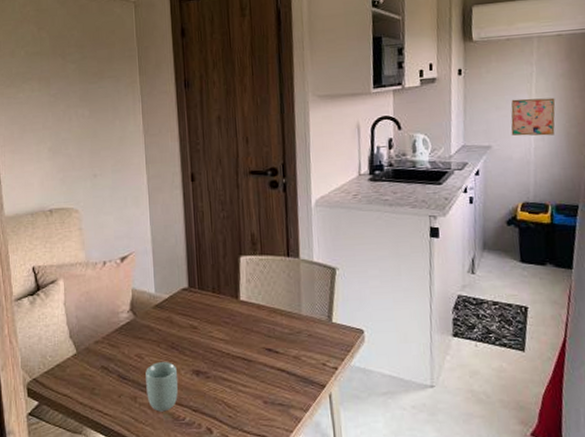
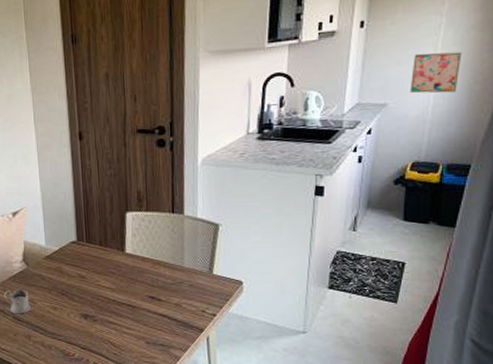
tea glass holder: none [109,342,137,372] -> present [4,288,31,314]
cup: present [145,362,179,412] -> none [38,307,69,349]

